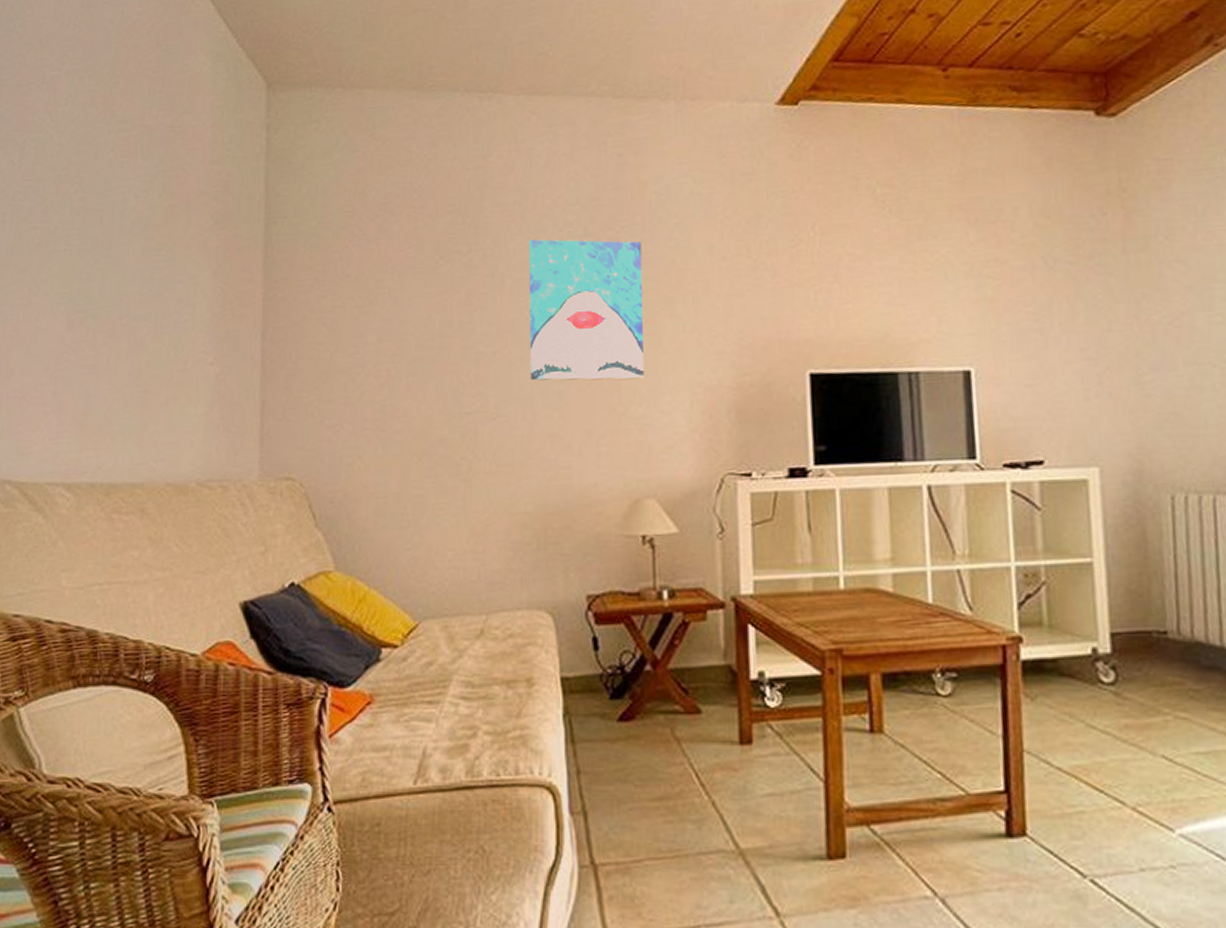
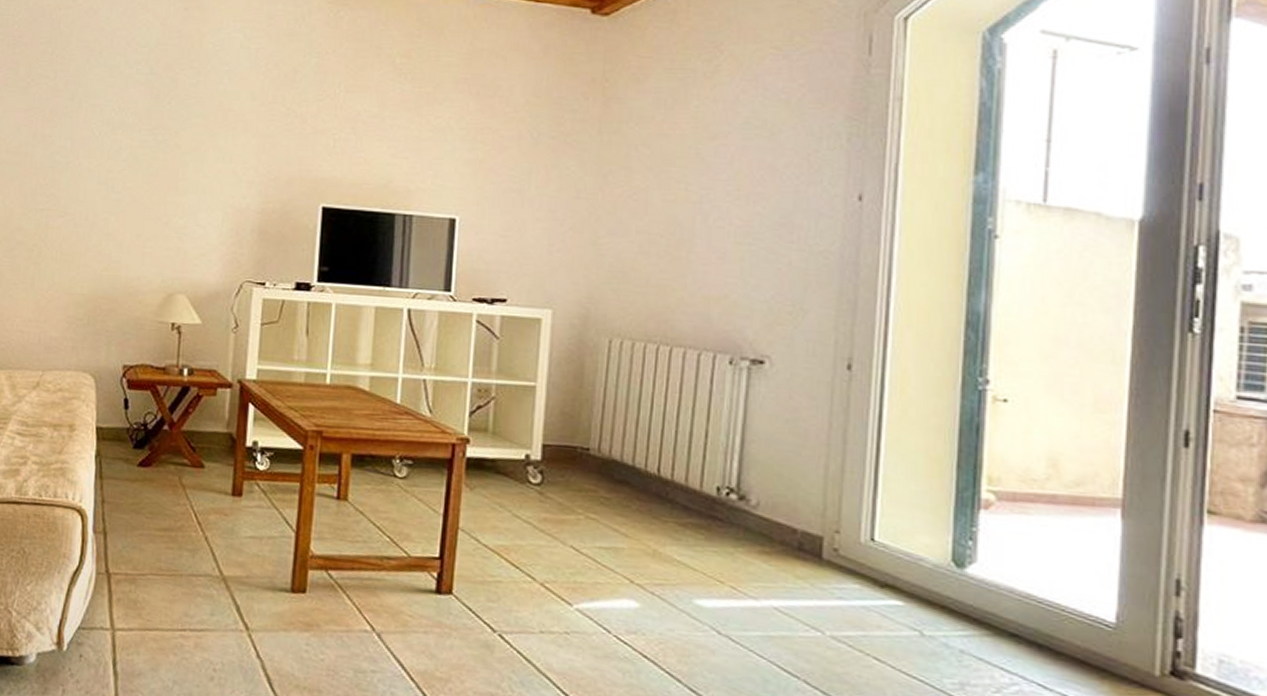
wall art: present [529,239,644,381] -> none [94,73,196,197]

